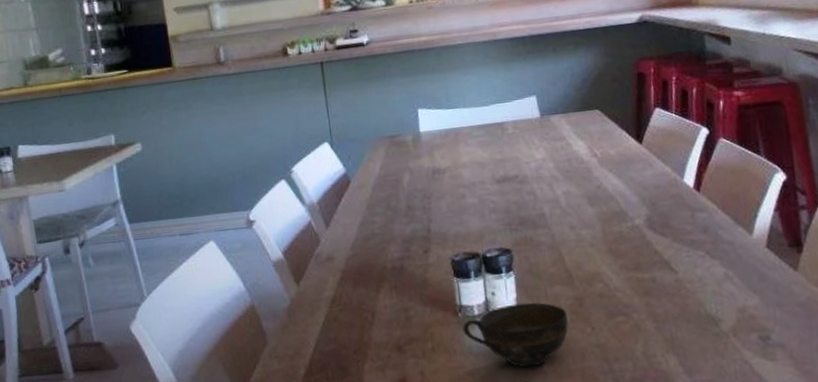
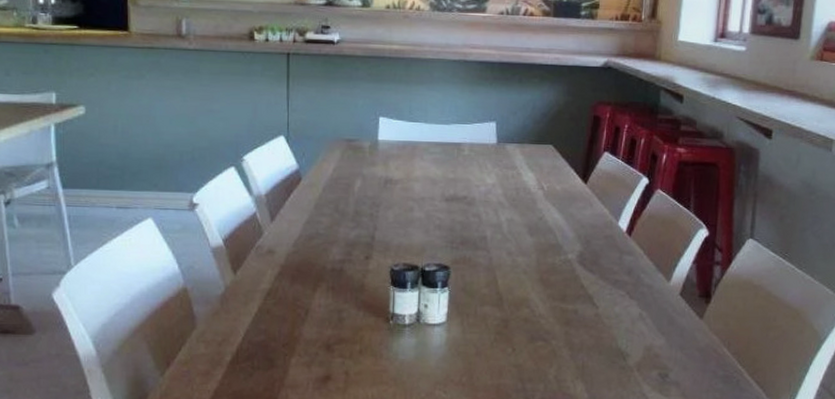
cup: present [462,302,569,367] -> none [392,318,492,378]

